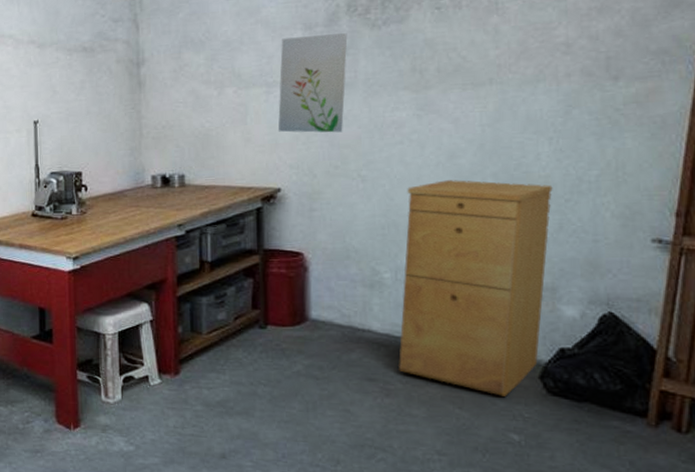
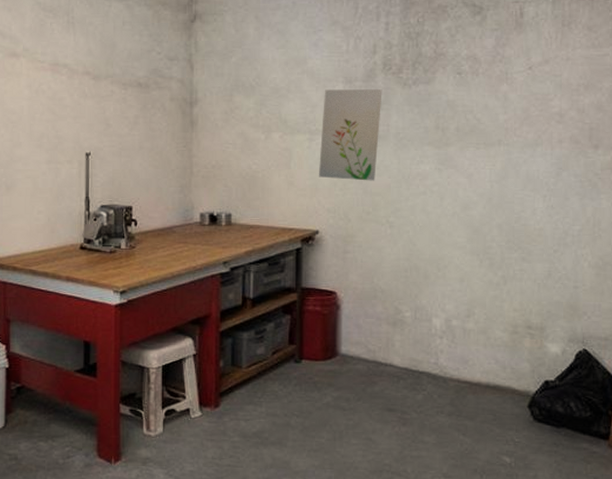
filing cabinet: present [399,180,553,396] -> none [415,229,545,424]

